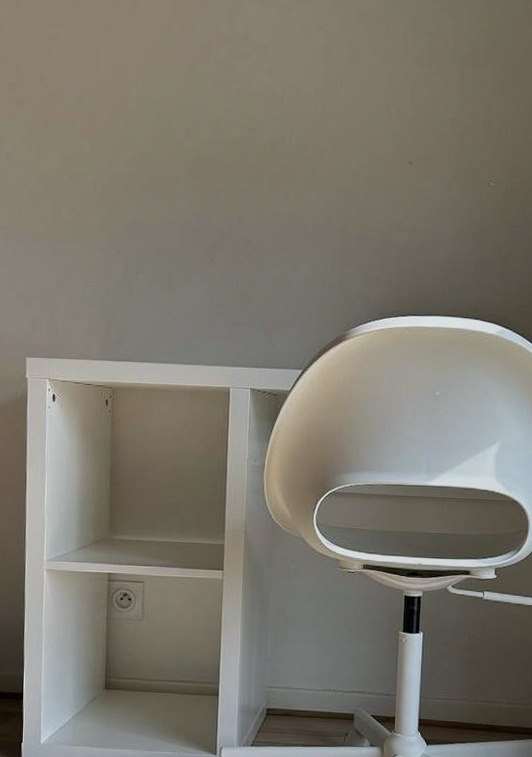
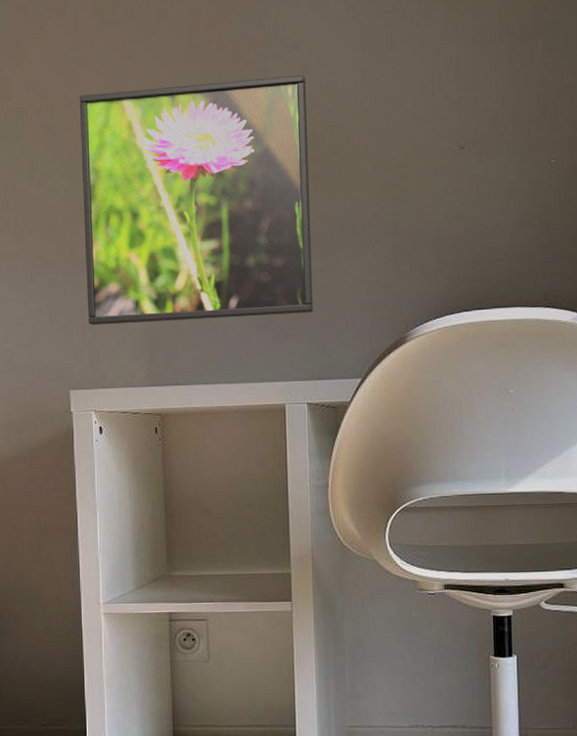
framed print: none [48,73,270,305] -> present [80,74,313,325]

